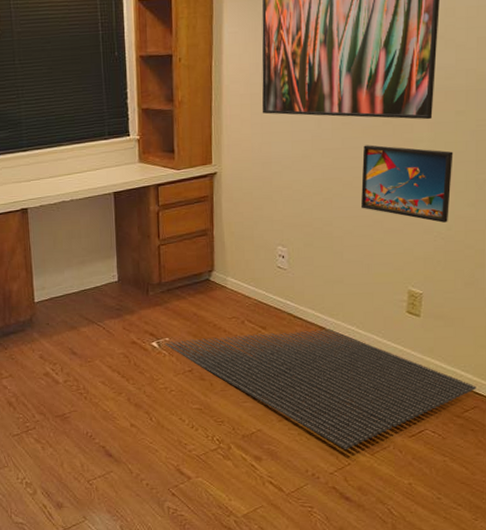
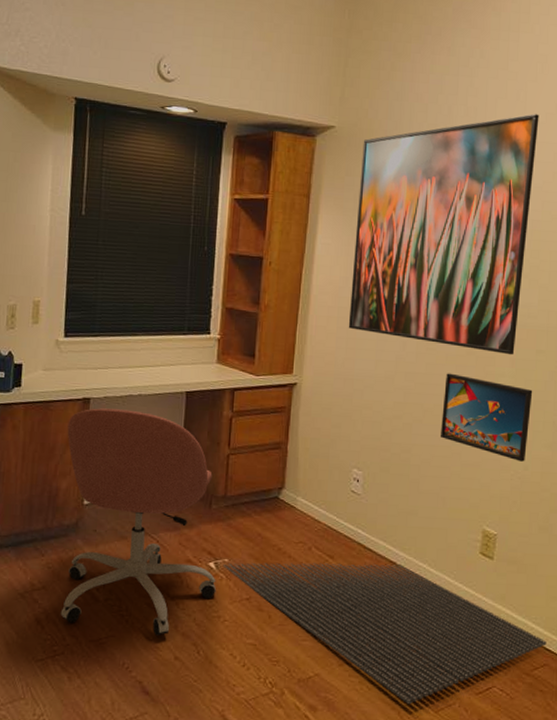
office chair: none [11,215,162,408] -> present [60,408,217,636]

